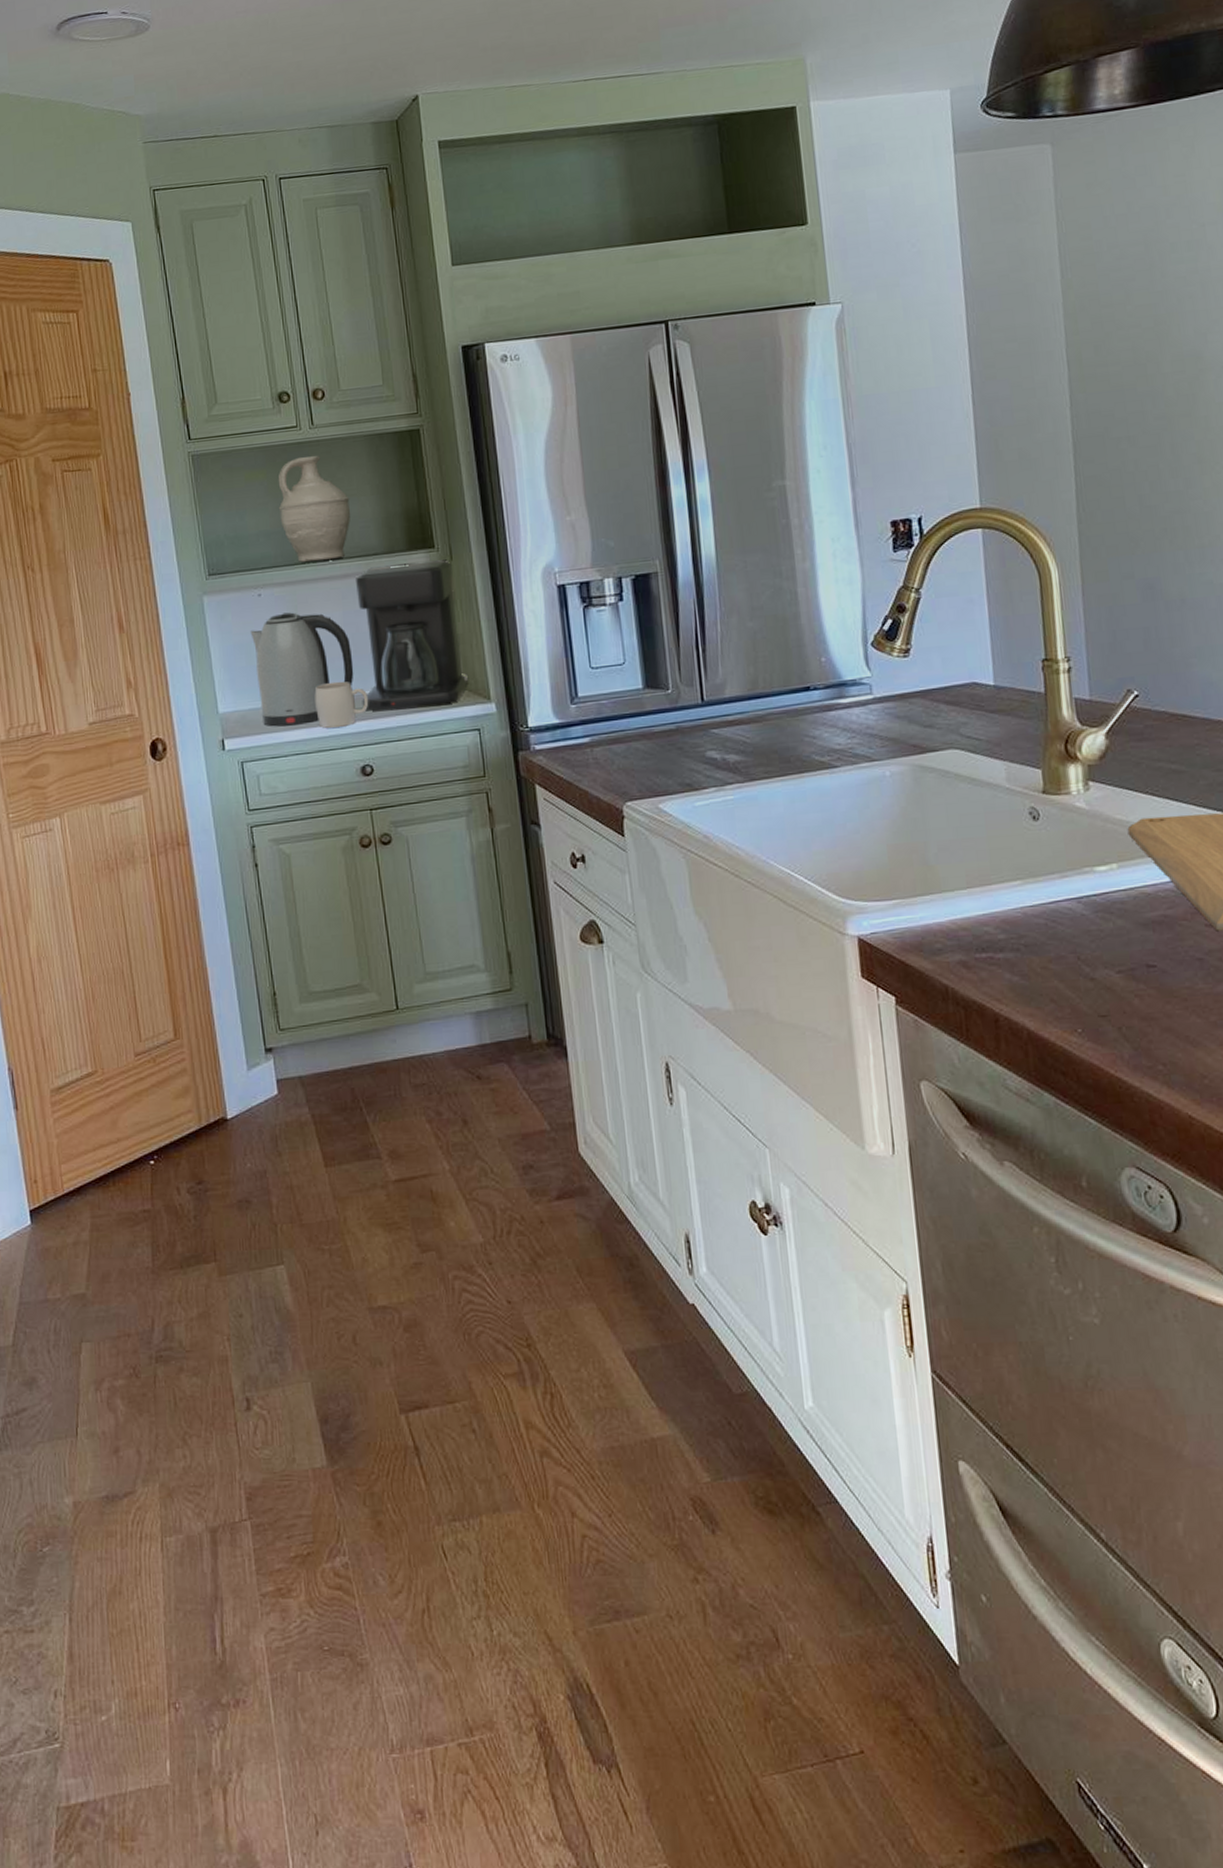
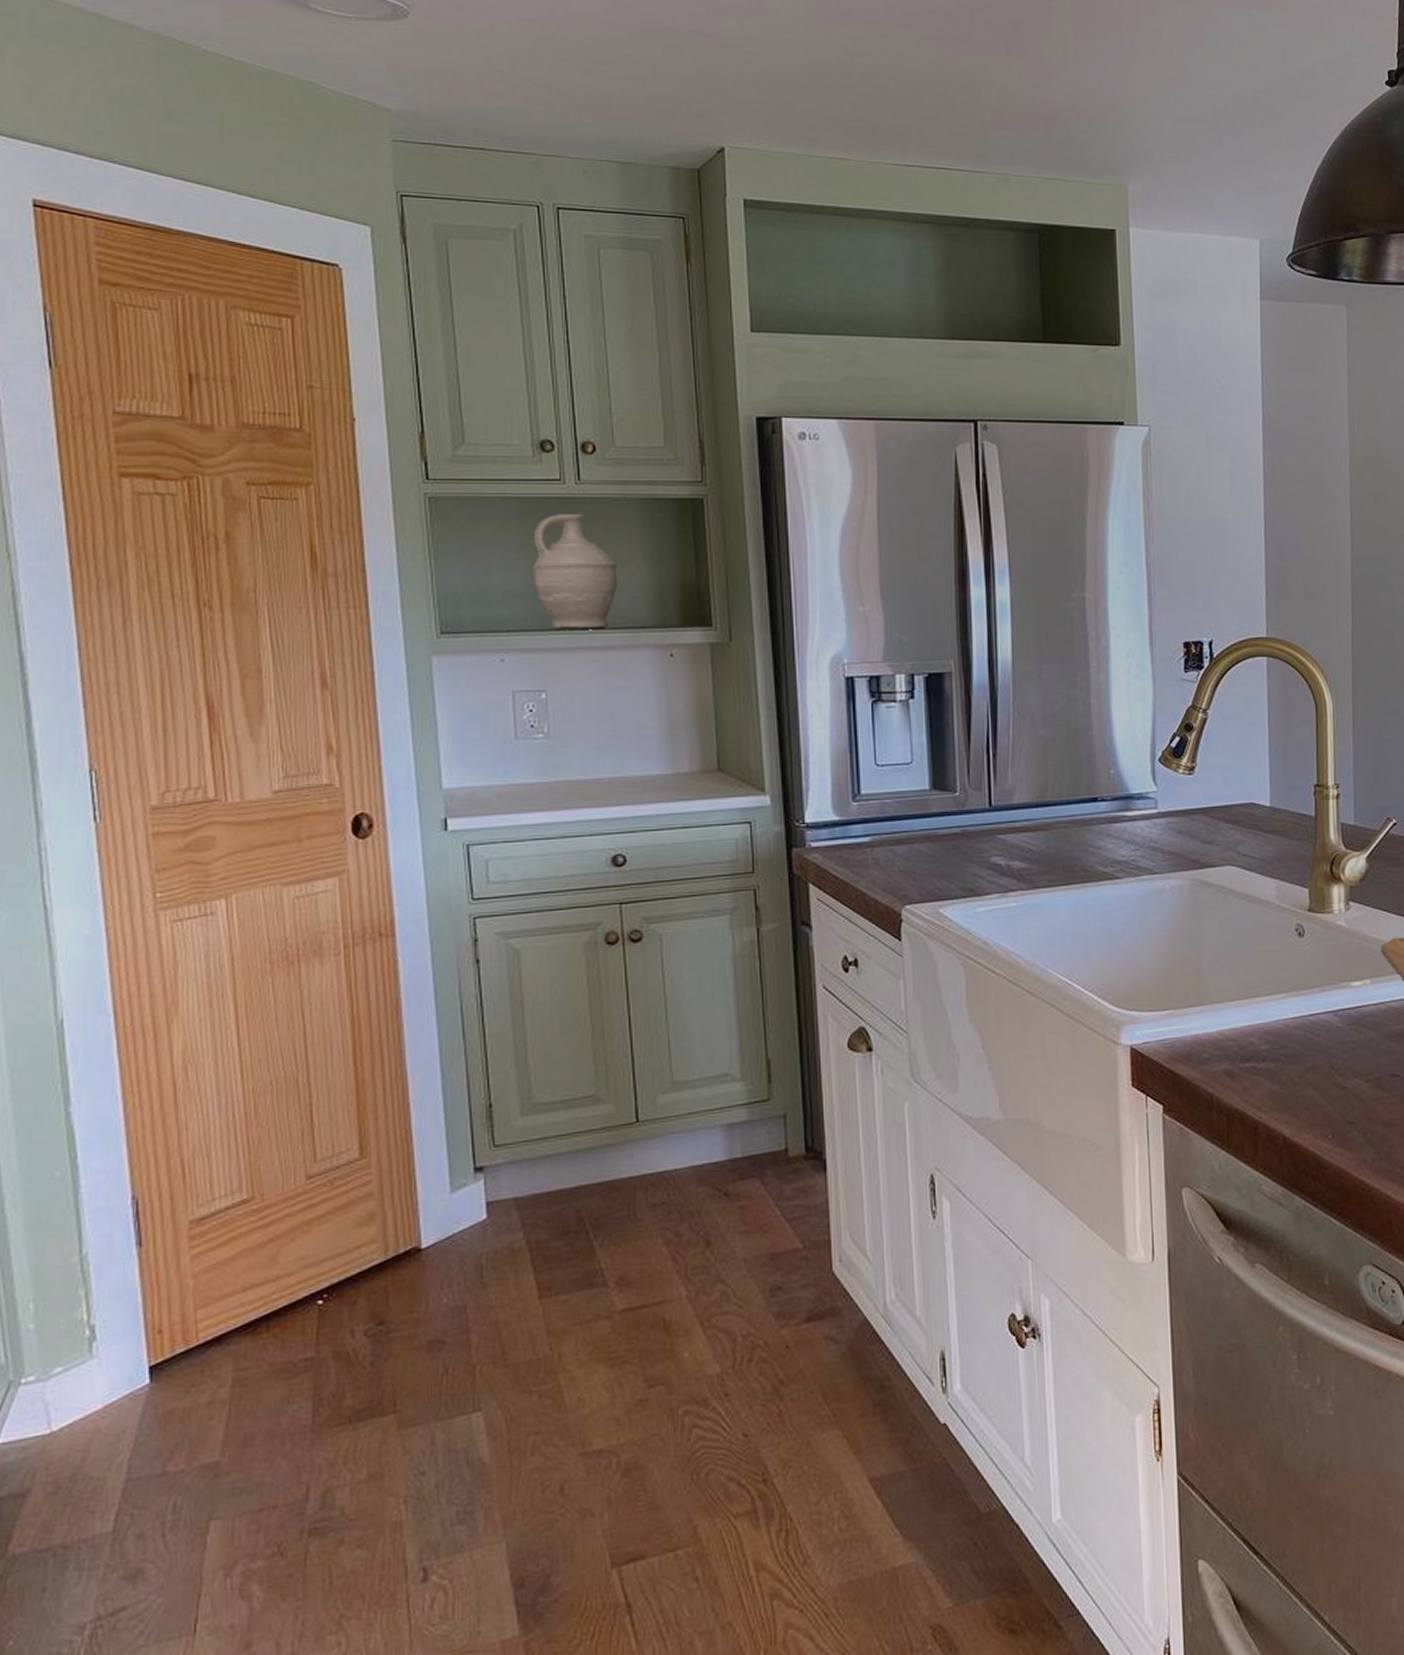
kettle: present [250,612,354,727] -> none [488,682,610,808]
mug: present [314,681,369,729] -> none [562,761,626,813]
coffee maker: present [356,560,468,711] -> none [617,640,741,796]

